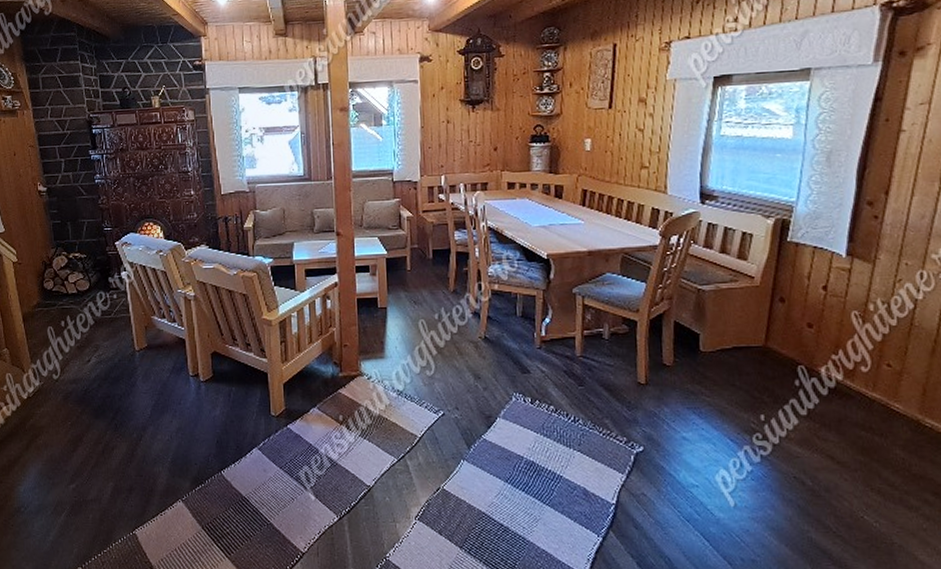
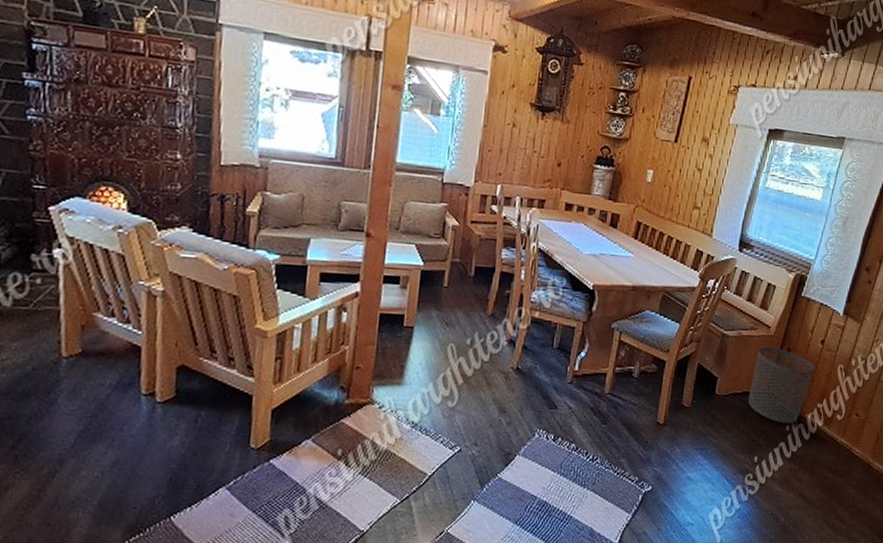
waste bin: none [740,298,821,379] -> present [748,346,816,424]

